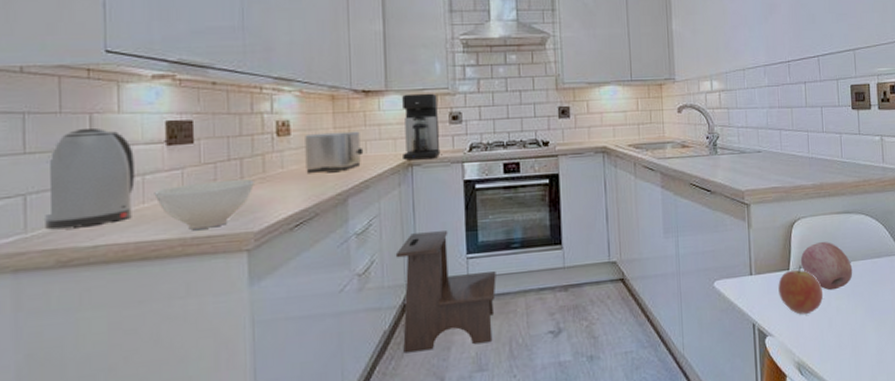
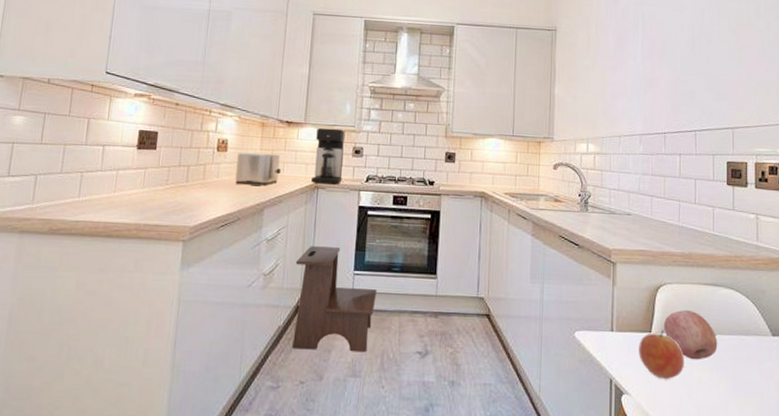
kettle: present [43,128,135,230] -> none [45,130,114,206]
bowl: present [154,179,254,230] -> none [123,181,196,219]

